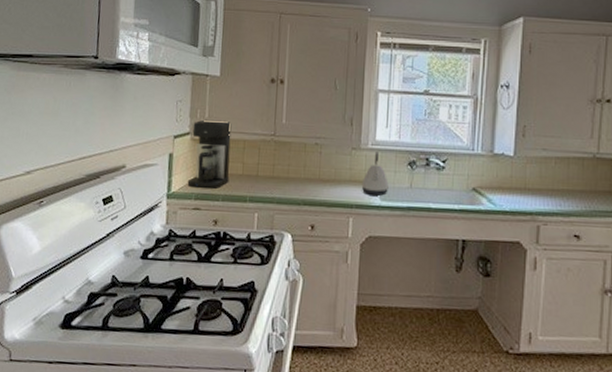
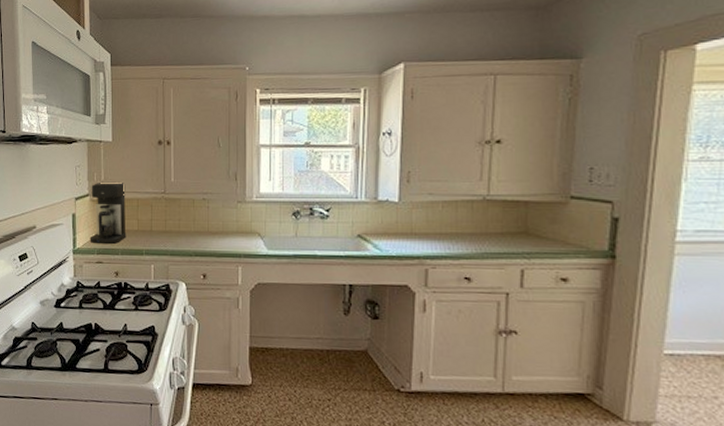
kettle: present [361,152,389,197] -> none [248,204,274,246]

